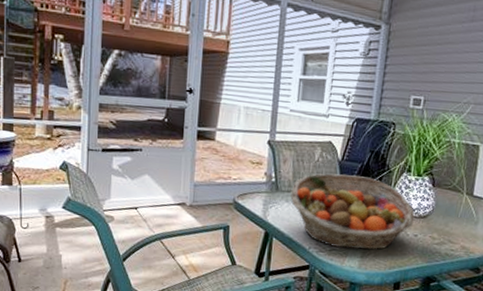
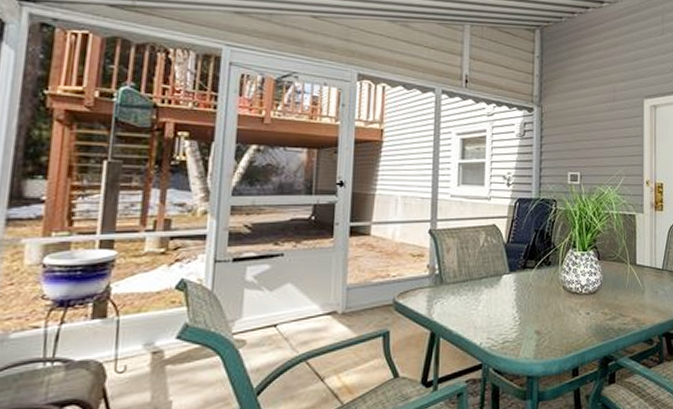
fruit basket: present [290,173,415,250] -> none [456,256,585,339]

